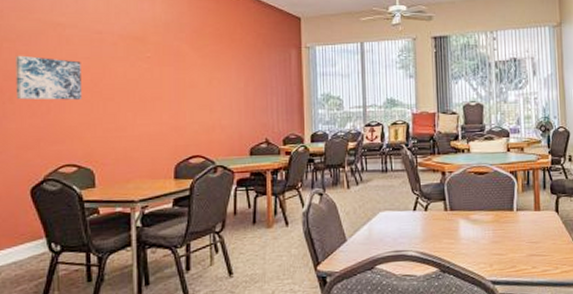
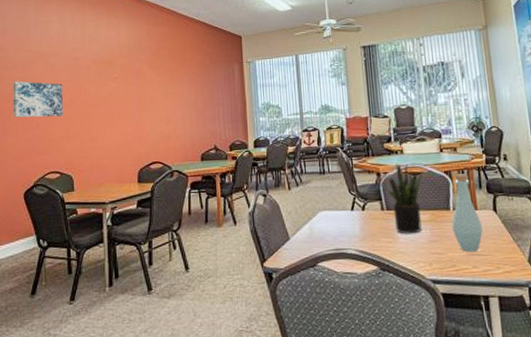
potted plant: none [452,161,489,235] -> present [388,162,423,234]
bottle: none [514,174,544,253] -> present [452,174,483,252]

